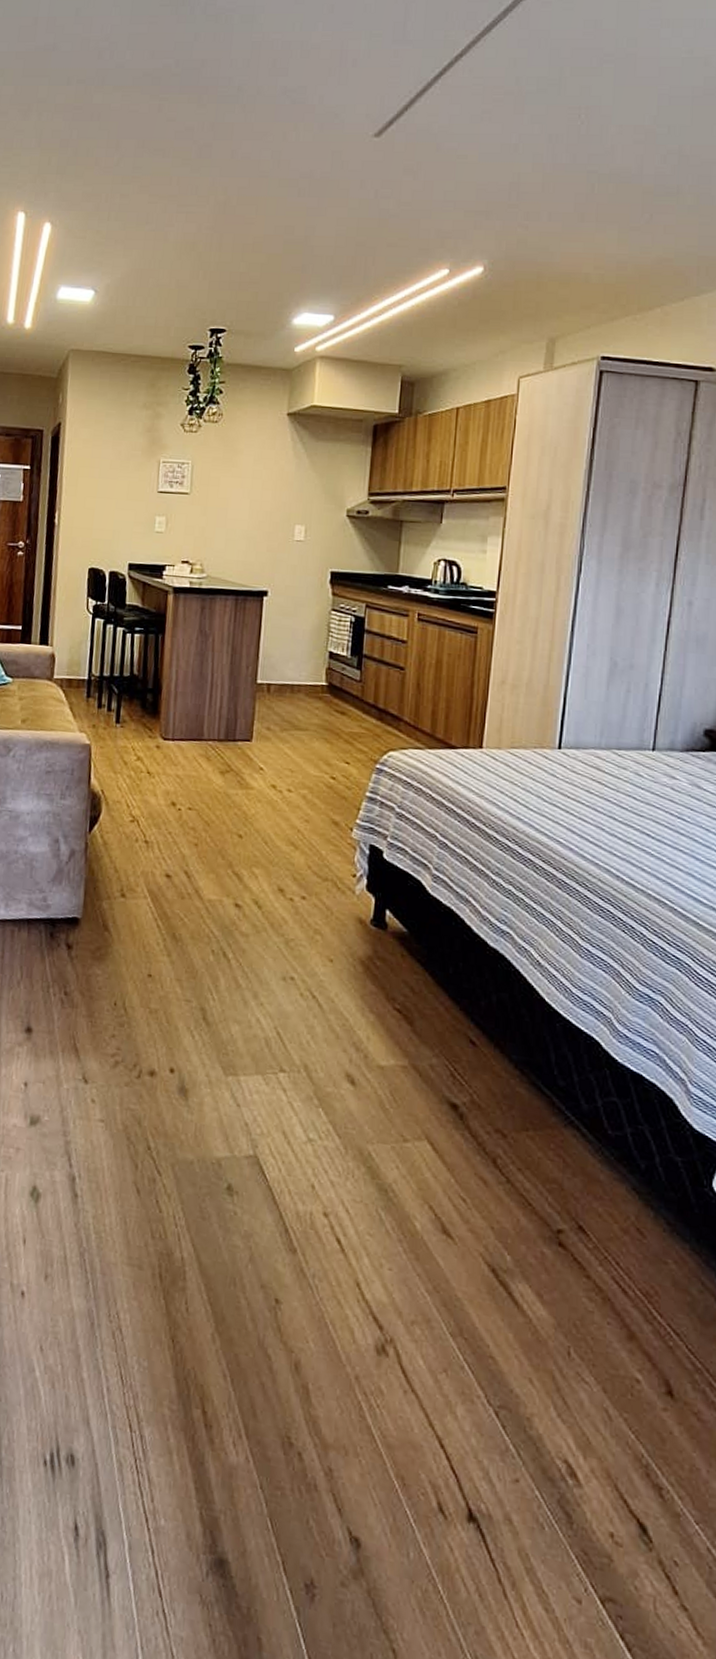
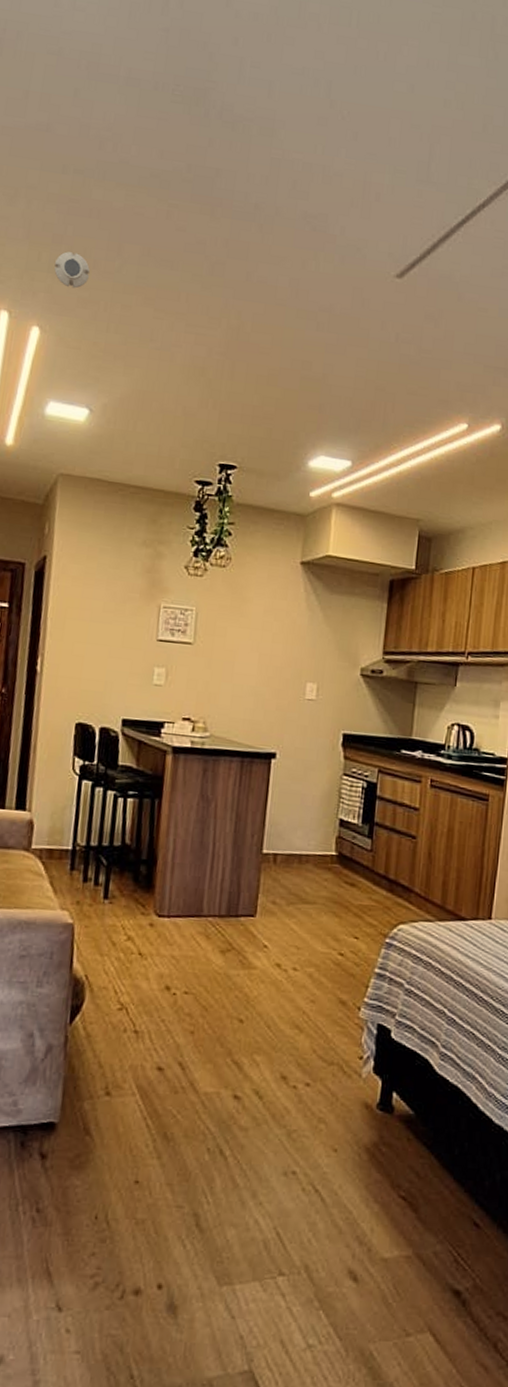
smoke detector: none [62,153,93,185] -> present [54,251,90,289]

